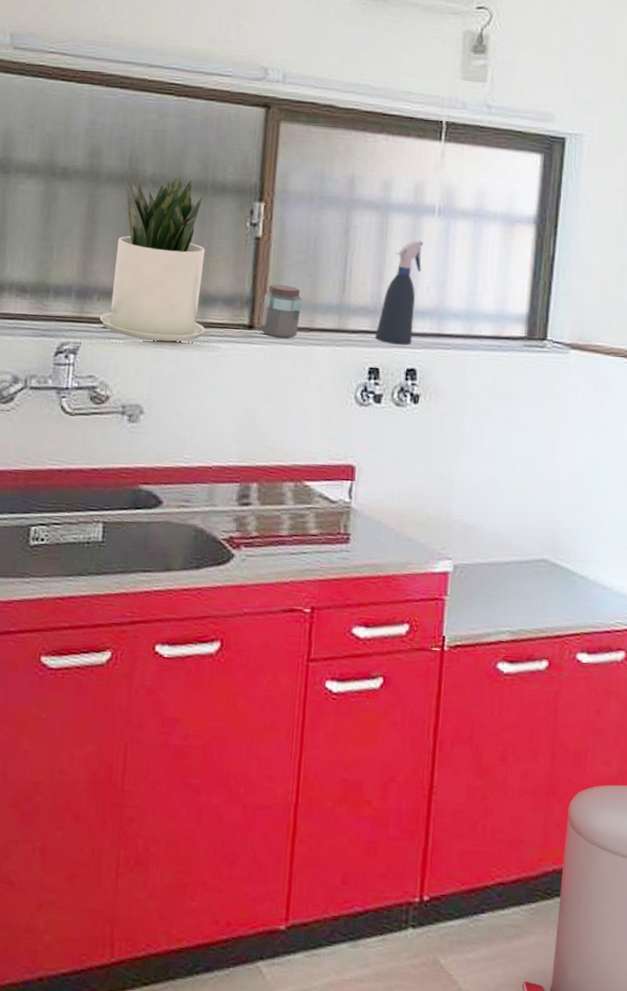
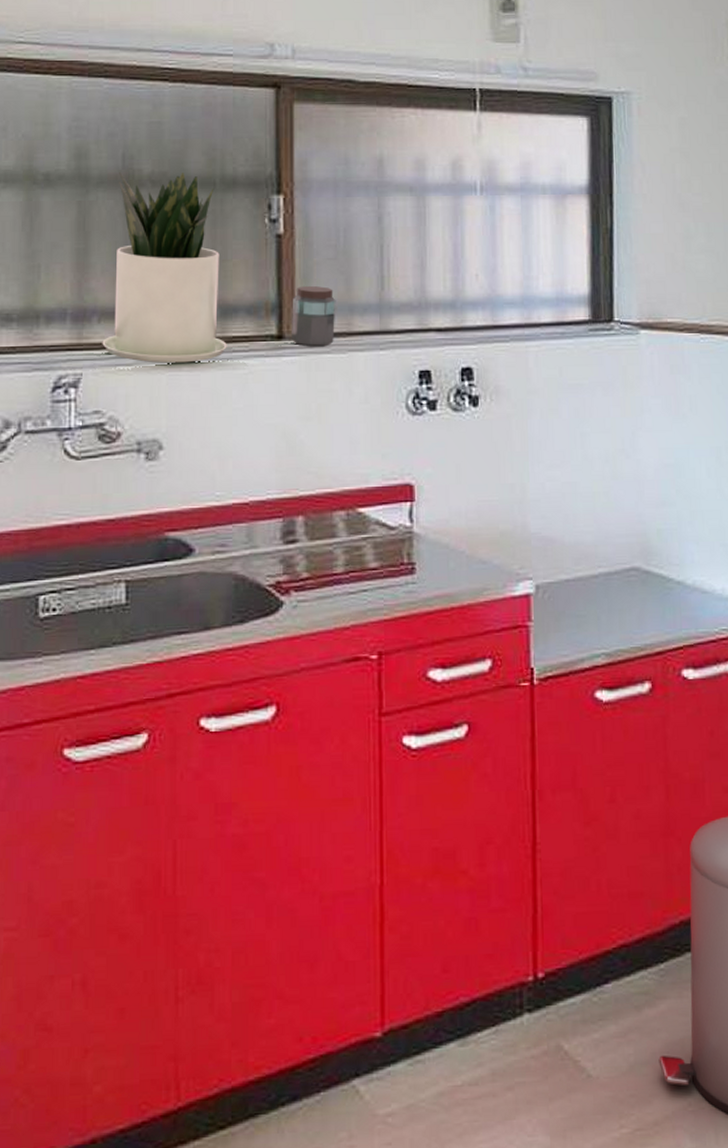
spray bottle: present [375,240,423,346] -> none [423,223,467,343]

